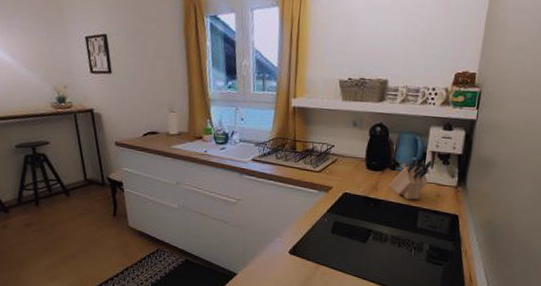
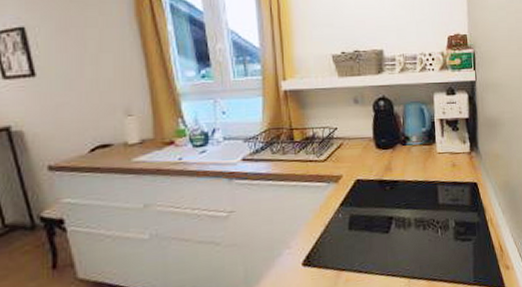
knife block: present [388,159,433,200] -> none [402,129,443,175]

